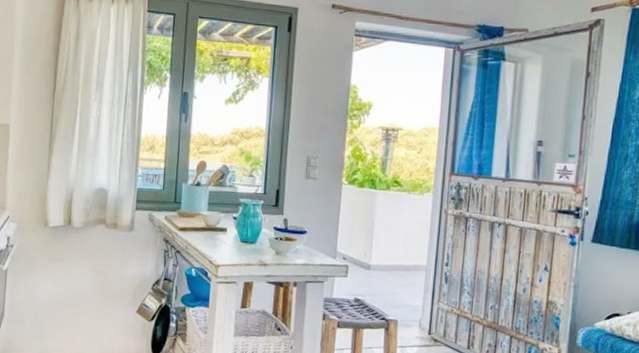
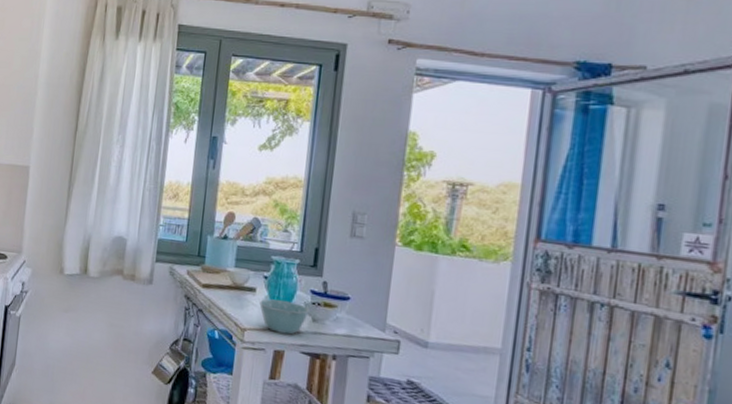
bowl: none [230,237,273,268] -> present [259,299,309,335]

